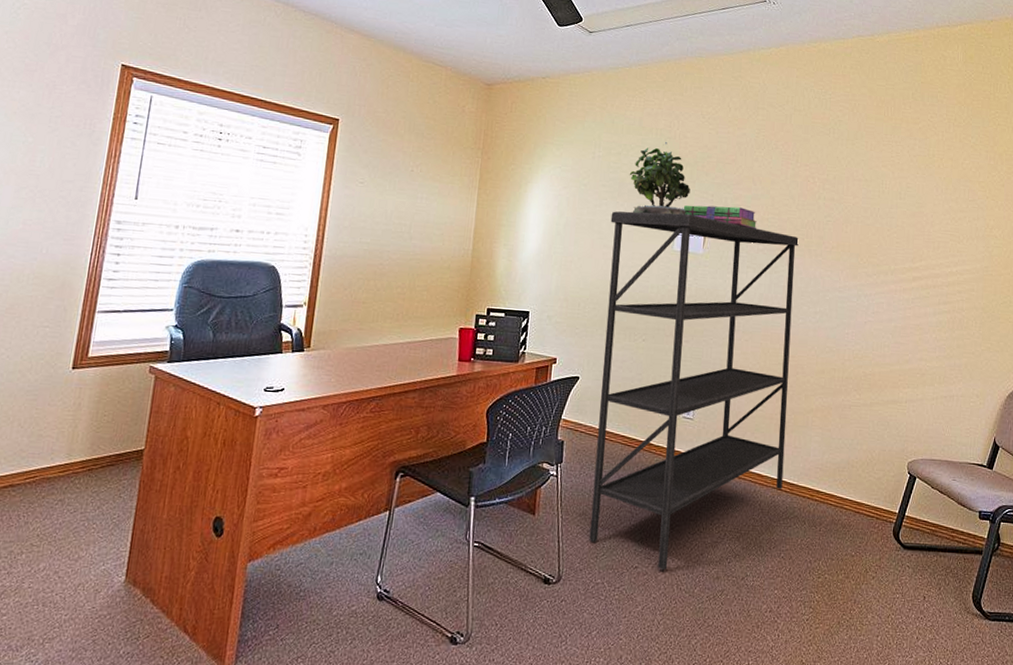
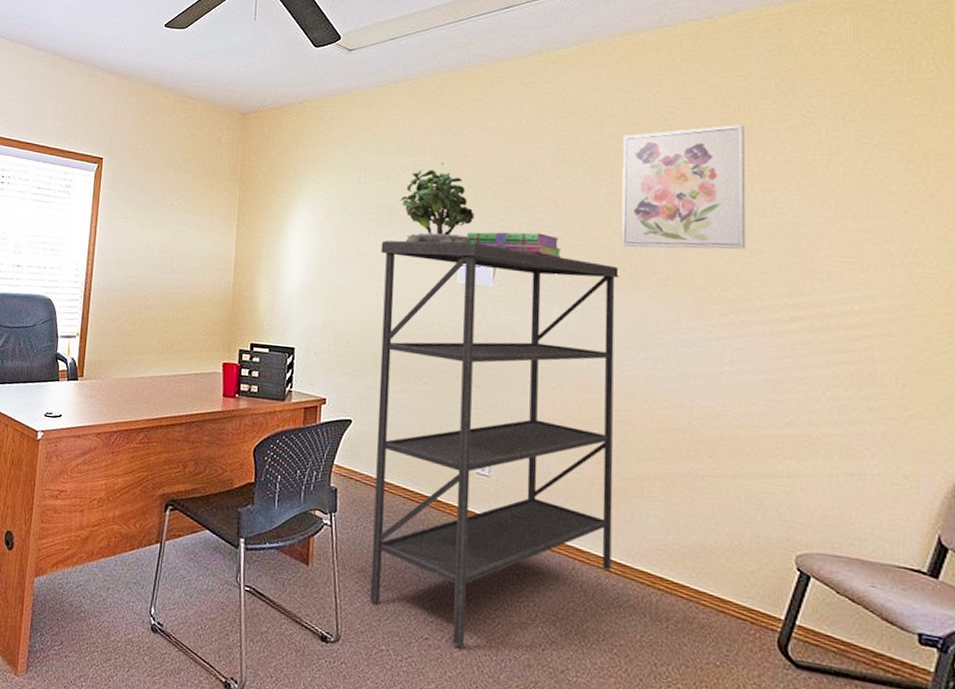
wall art: none [801,123,890,224] -> present [621,124,746,249]

